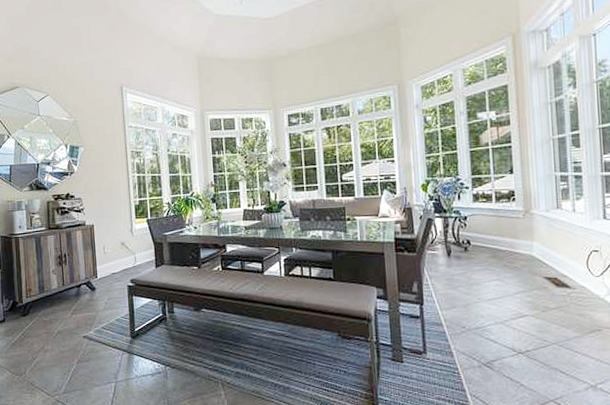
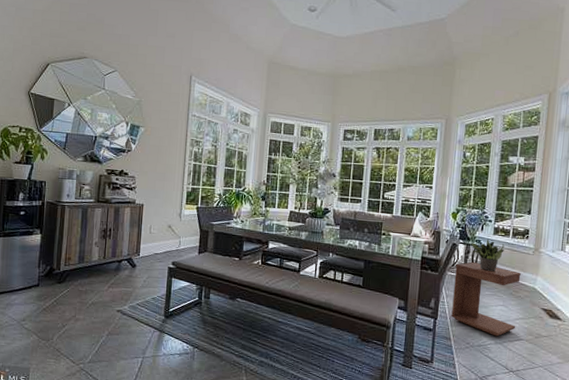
side table: none [435,235,517,316] -> present [451,261,521,337]
potted plant: none [449,207,489,243] -> present [471,238,505,271]

